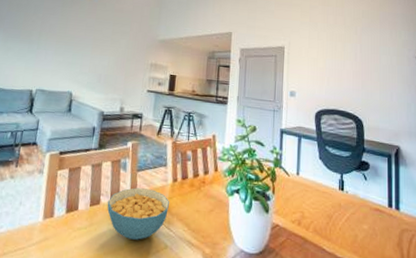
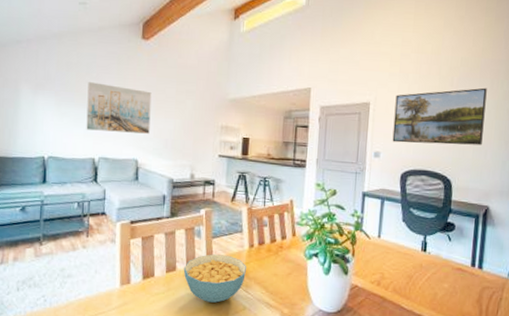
wall art: none [27,21,90,69] -> present [86,82,152,134]
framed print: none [306,36,387,88] -> present [392,87,487,145]

